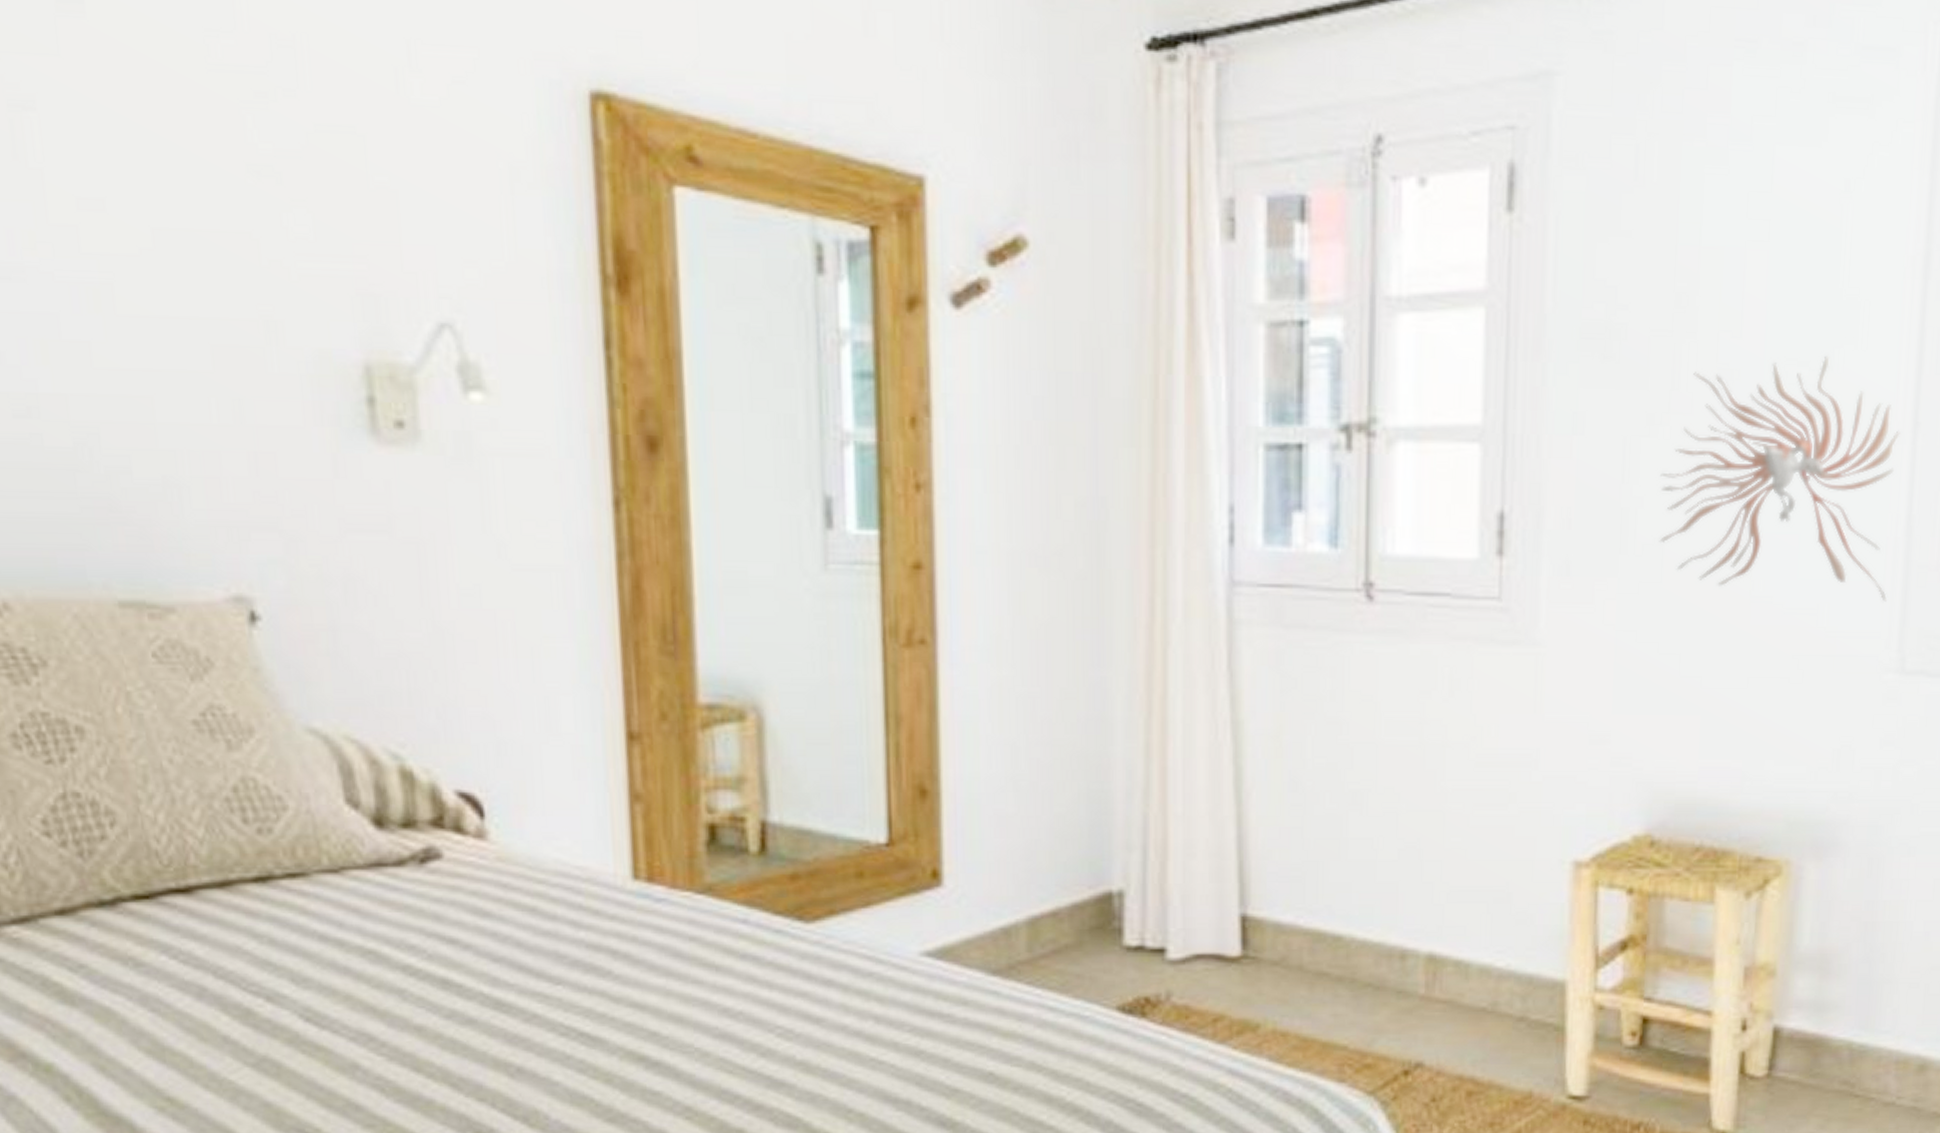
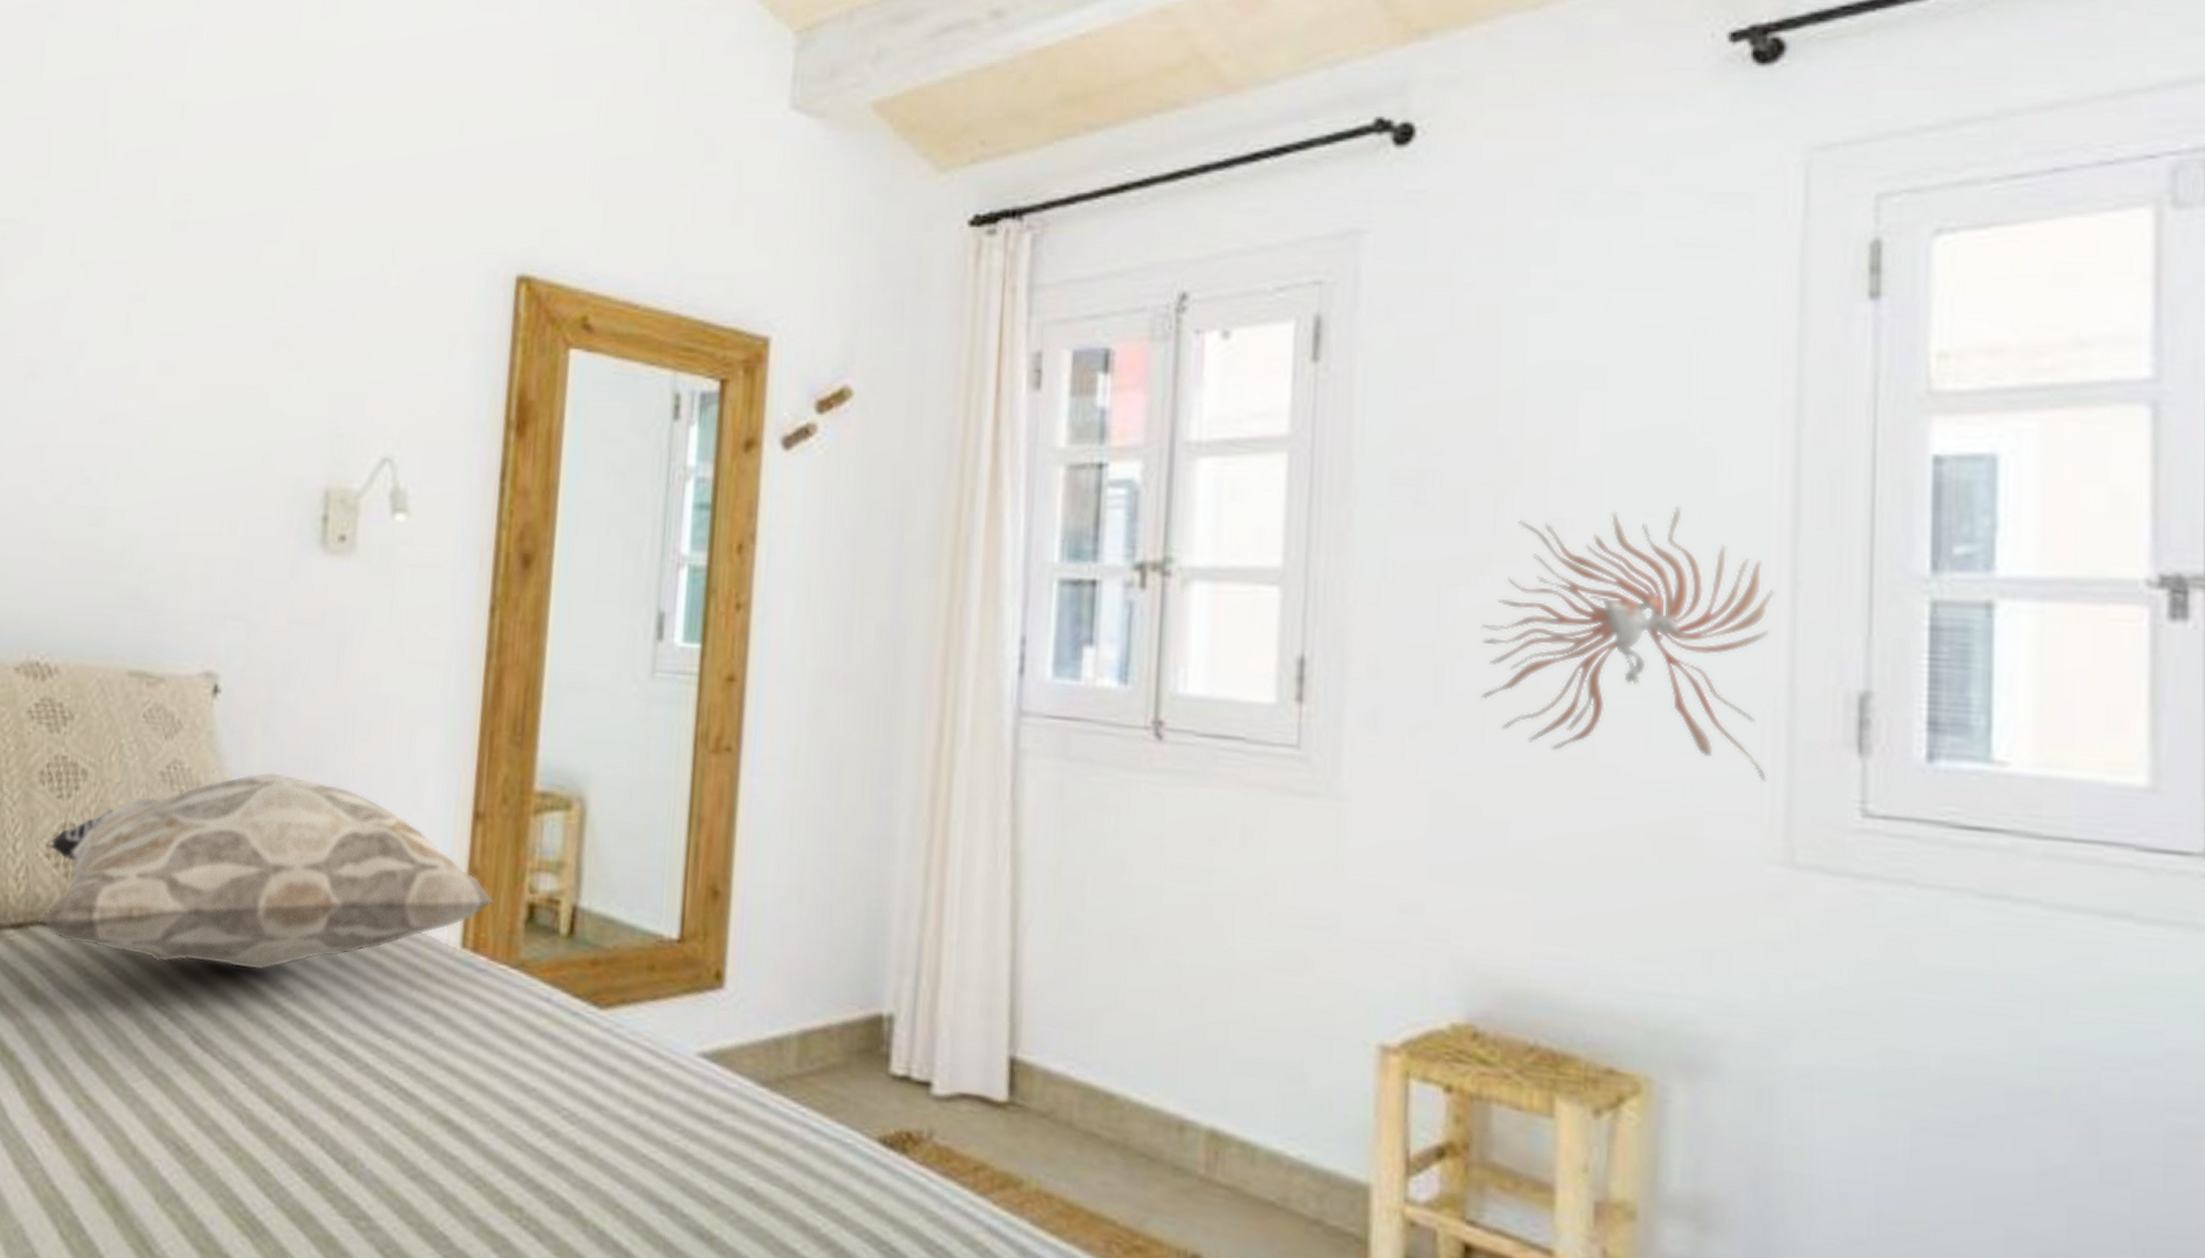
decorative pillow: none [46,710,666,939] -> present [38,772,494,971]

